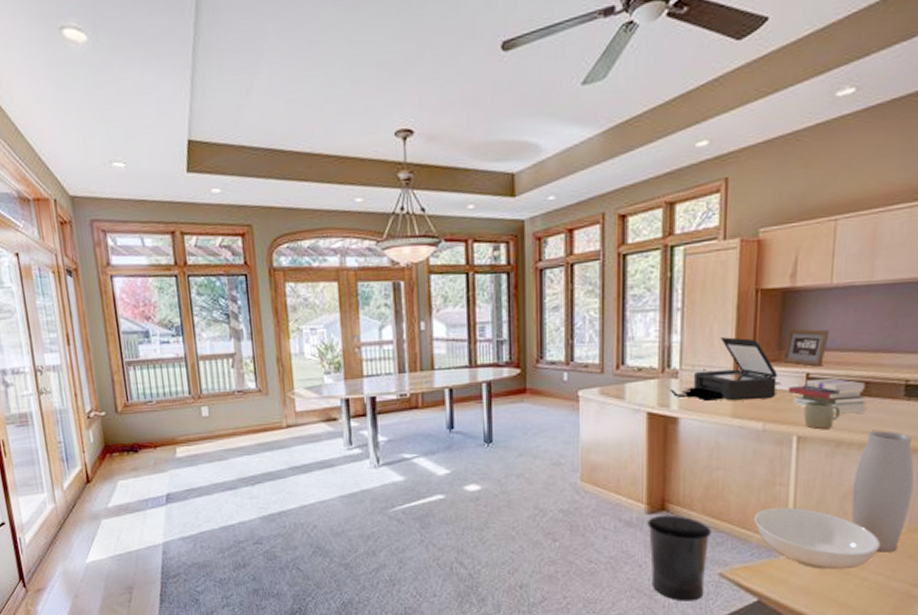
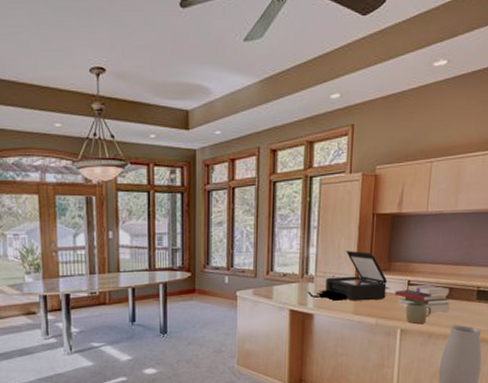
picture frame: present [783,328,829,367] -> none [391,245,425,275]

